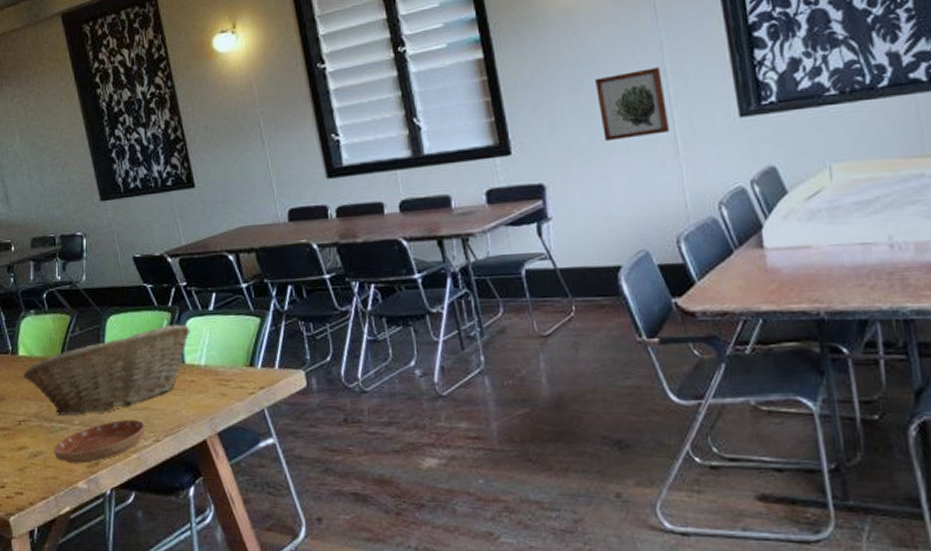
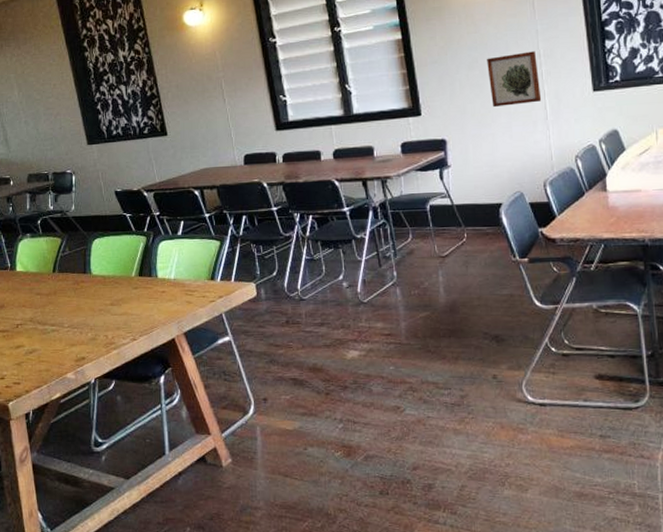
fruit basket: present [22,324,190,417] -> none [20,246,162,321]
saucer: present [53,420,146,464] -> none [46,323,125,359]

